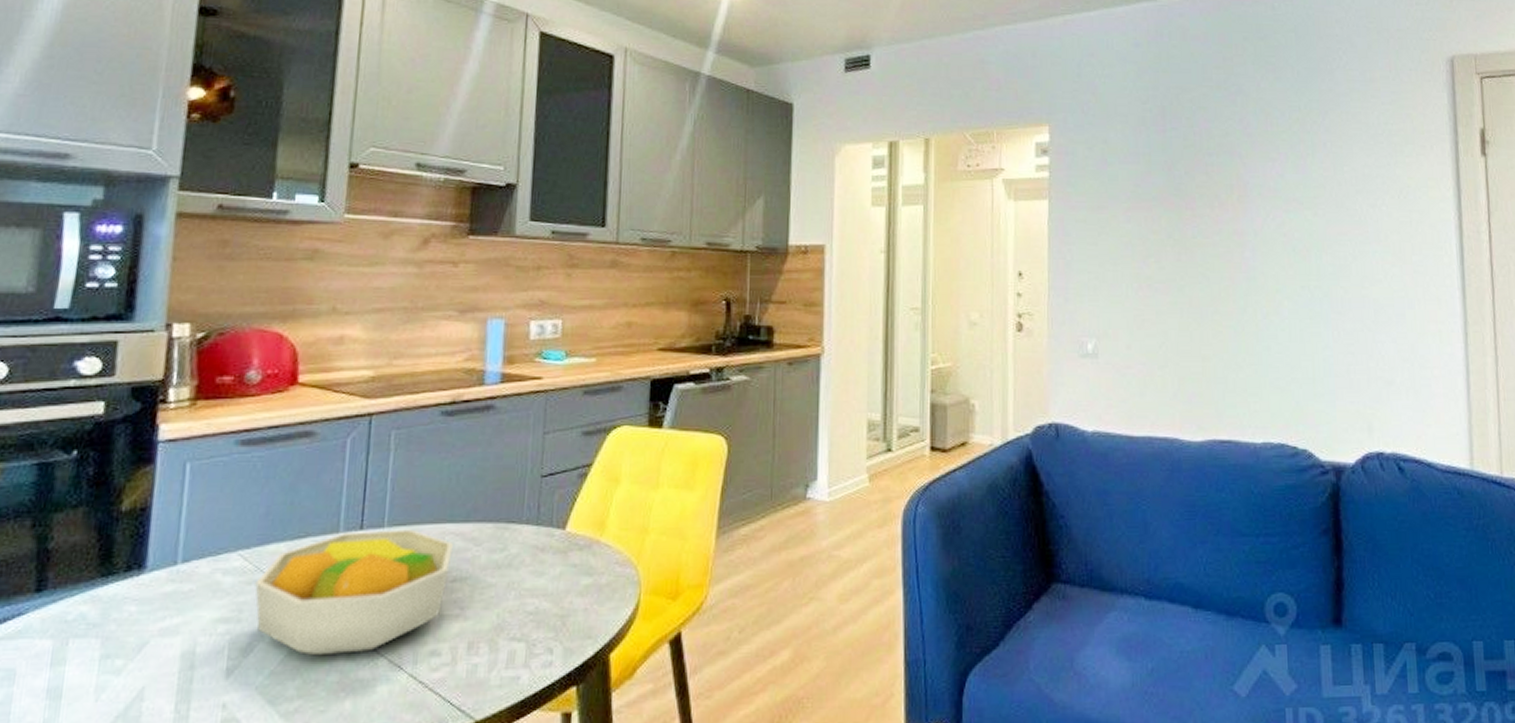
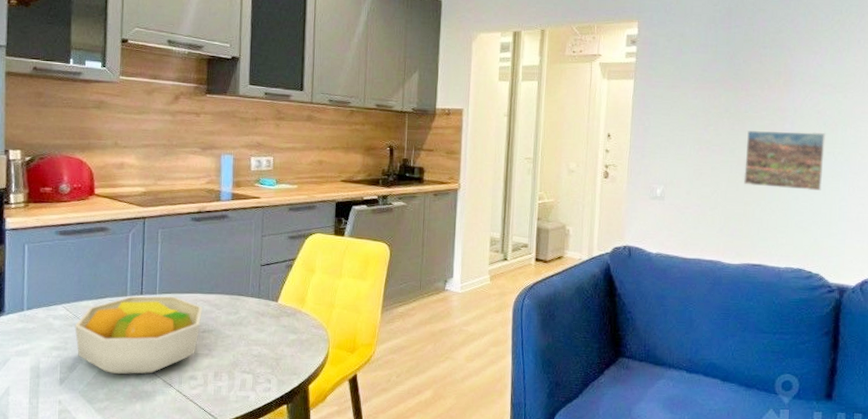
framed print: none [1197,260,1299,338] -> present [743,131,825,191]

